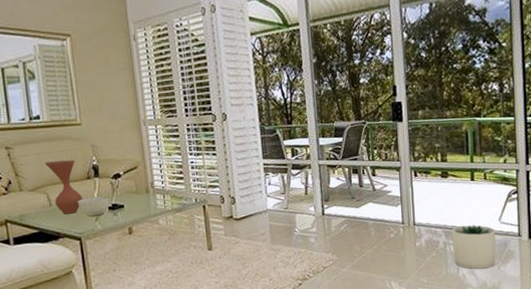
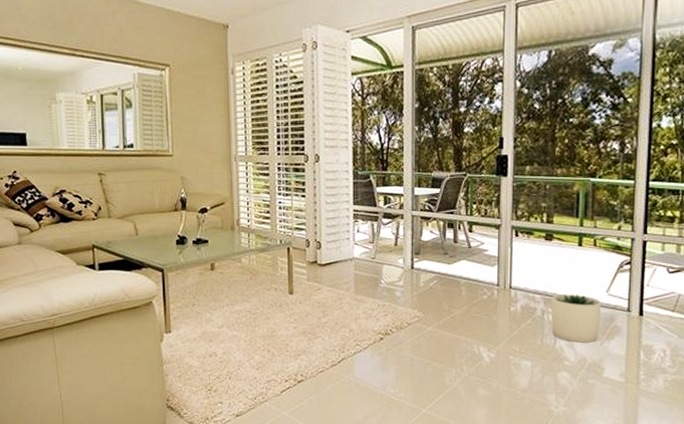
decorative vase: present [44,159,82,214] -> none [134,190,168,245]
bowl: present [78,196,110,217] -> none [163,229,195,249]

